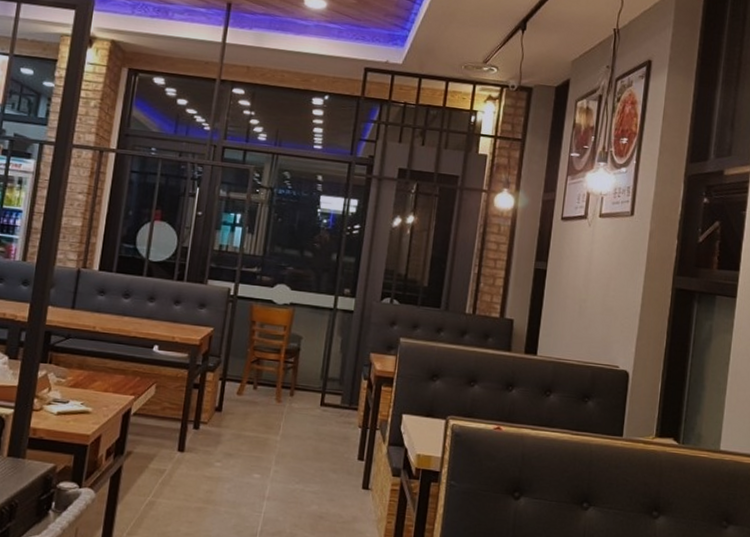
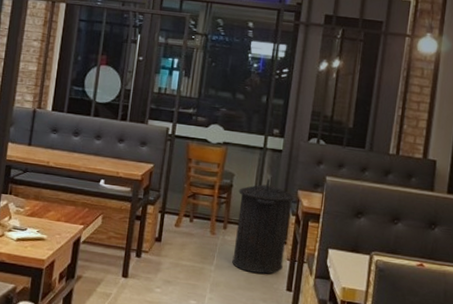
trash can: none [299,342,367,443] -> present [232,179,295,274]

